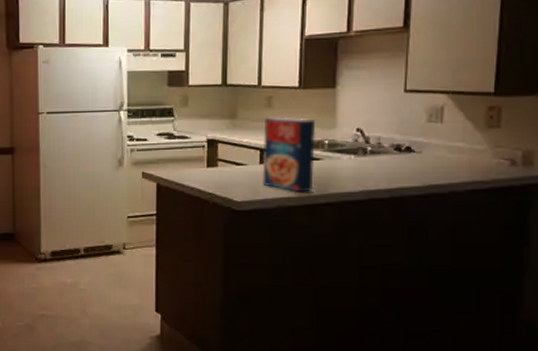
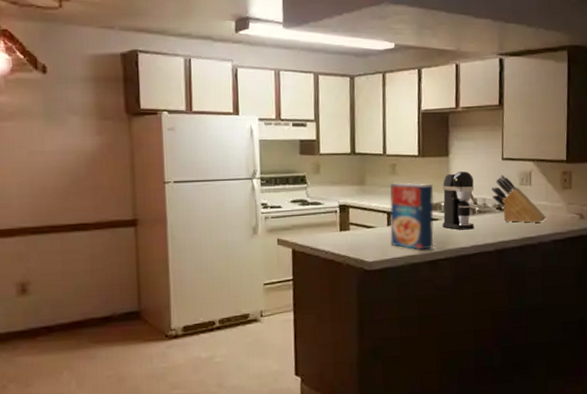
coffee maker: none [325,105,366,172] -> present [442,171,475,230]
knife block: none [389,110,461,169] -> present [492,175,546,224]

